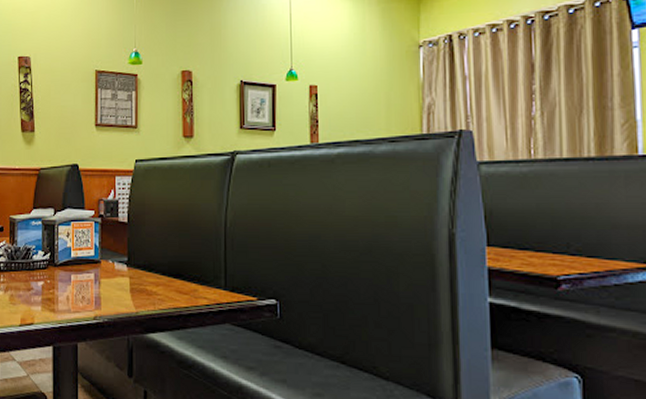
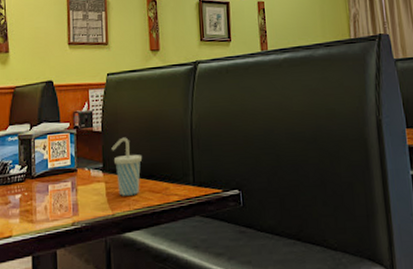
cup: none [137,230,170,294] -> present [111,137,143,196]

